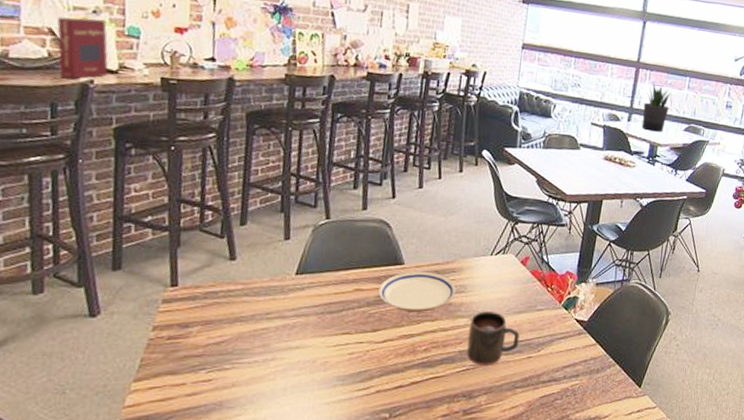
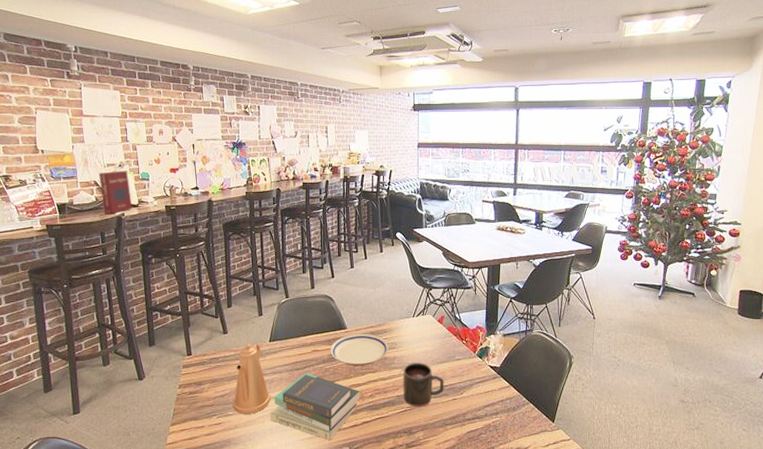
coffee pot: none [232,274,289,369] -> present [233,343,271,414]
books: none [285,317,412,405] -> present [270,373,360,441]
planter: present [641,83,671,132] -> none [526,160,549,201]

